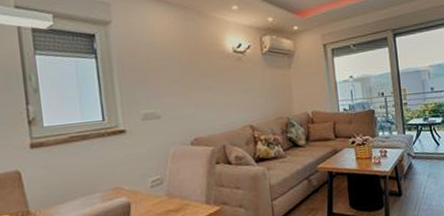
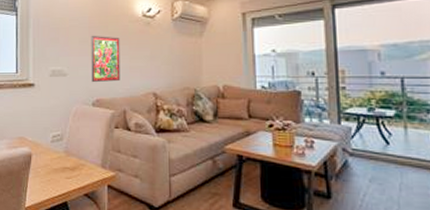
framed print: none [183,74,217,122] -> present [91,35,120,83]

